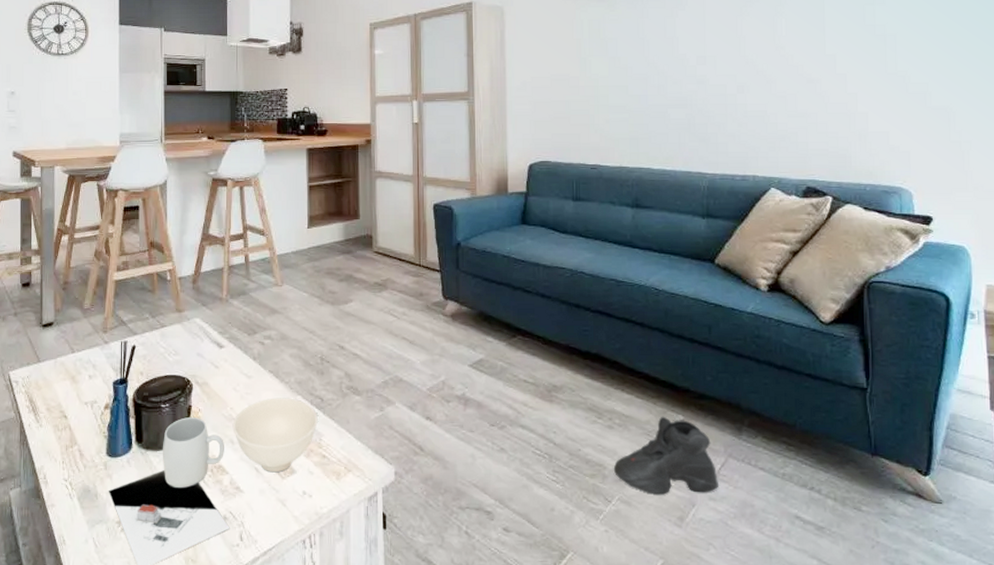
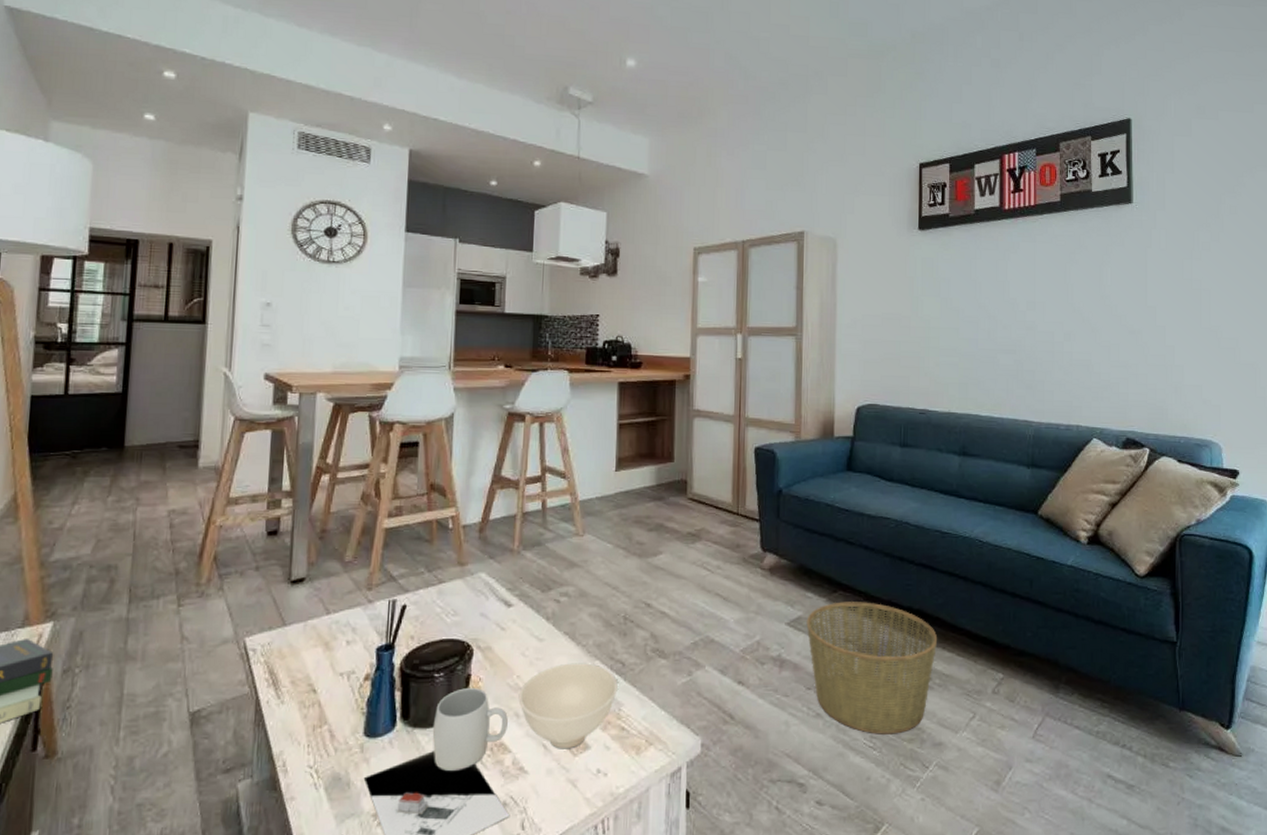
basket: none [488,346,616,470] -> present [806,602,938,734]
shoe: present [613,416,718,495] -> none [932,674,1035,758]

